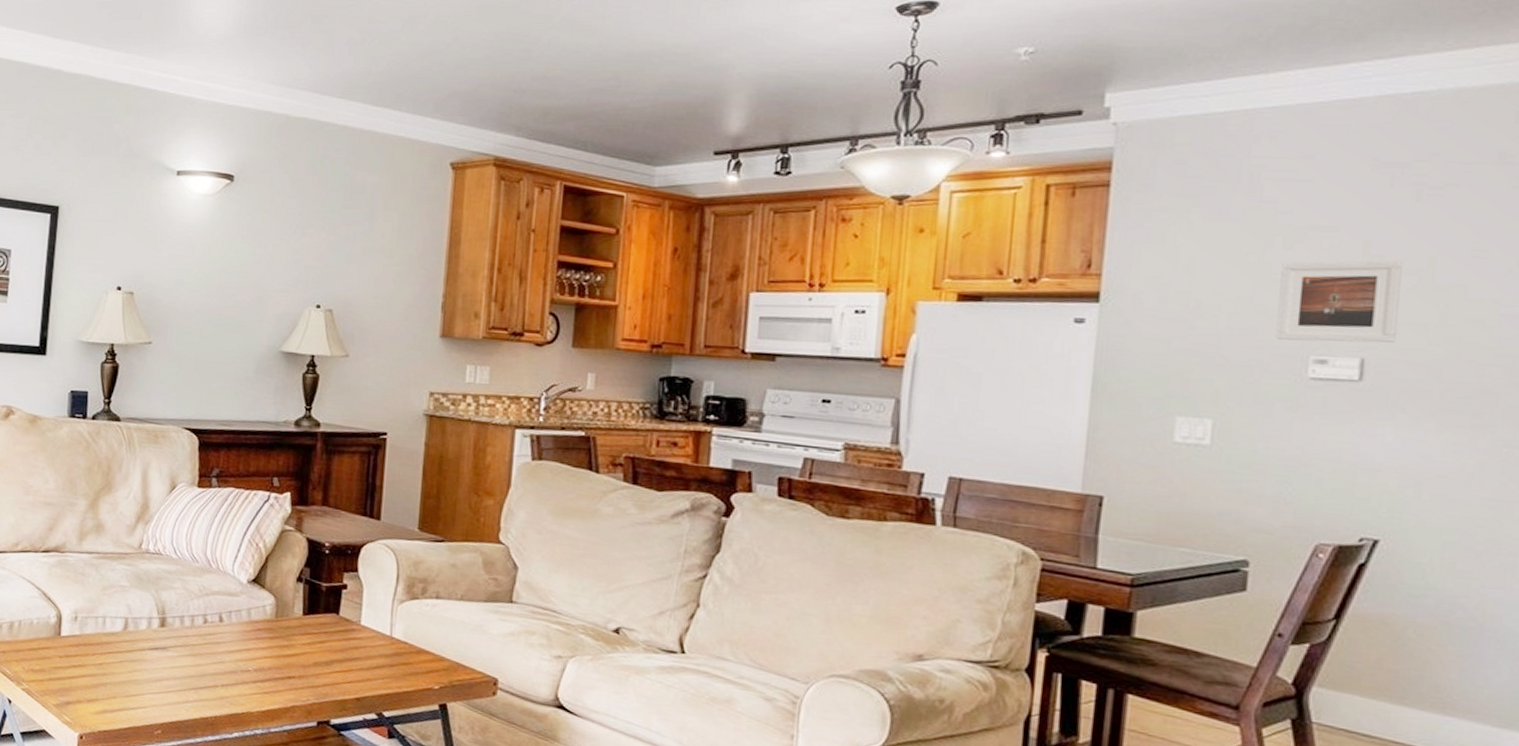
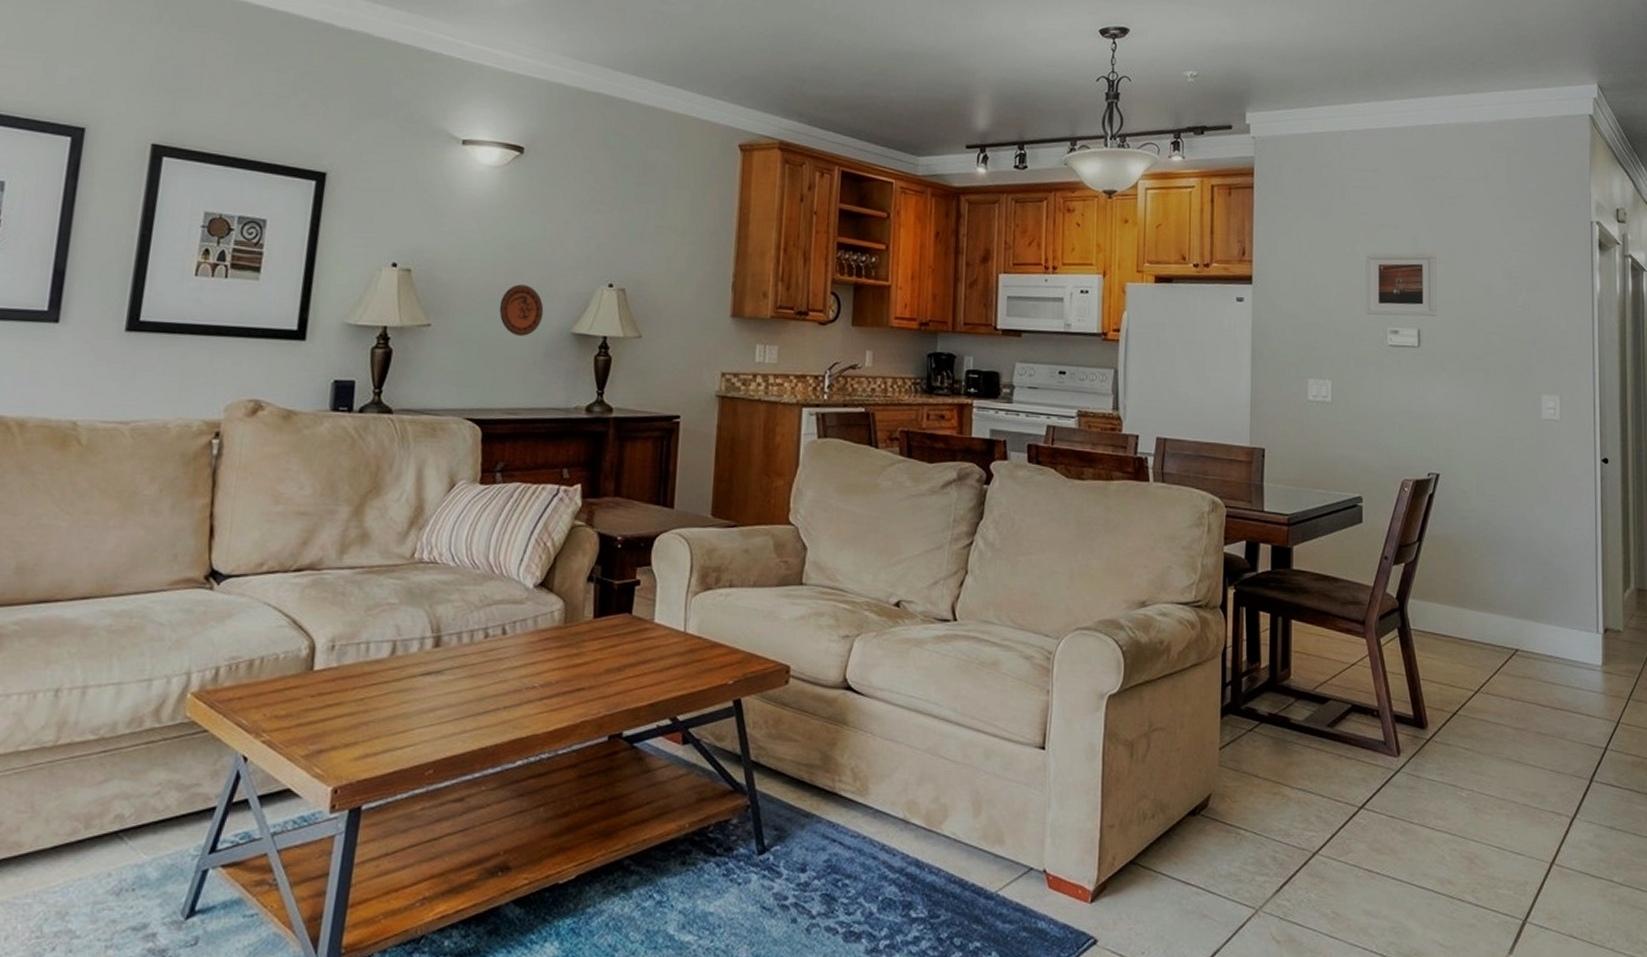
decorative plate: none [213,305,254,354] -> present [499,284,544,336]

